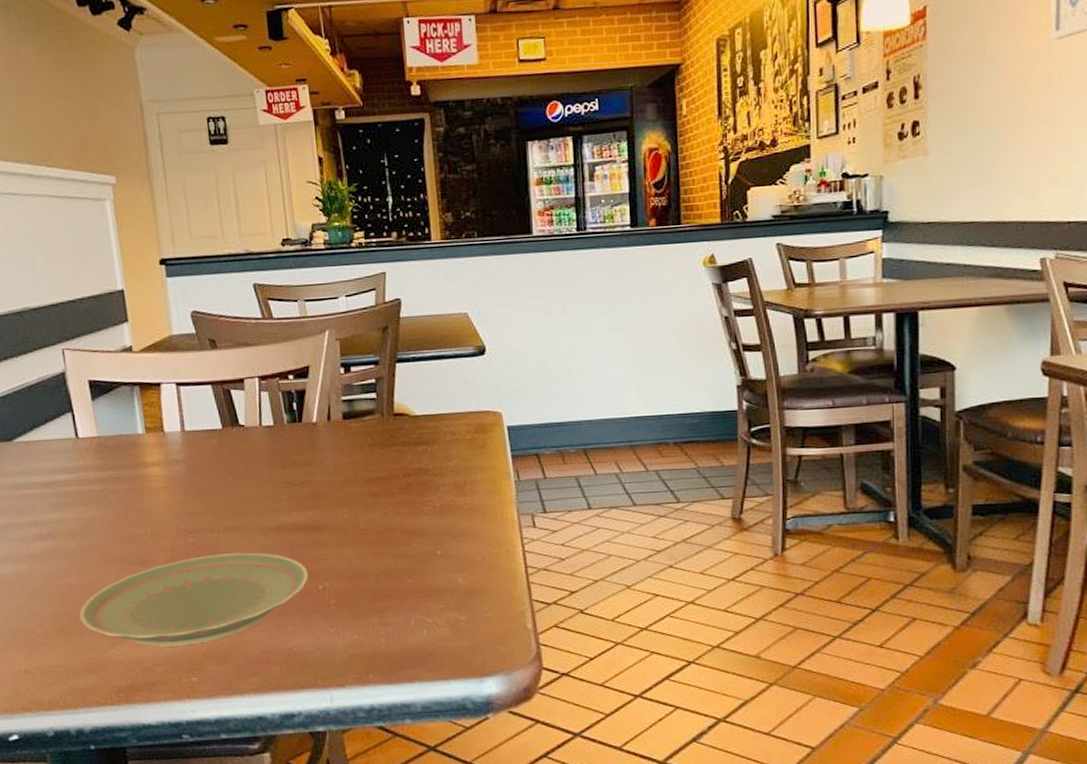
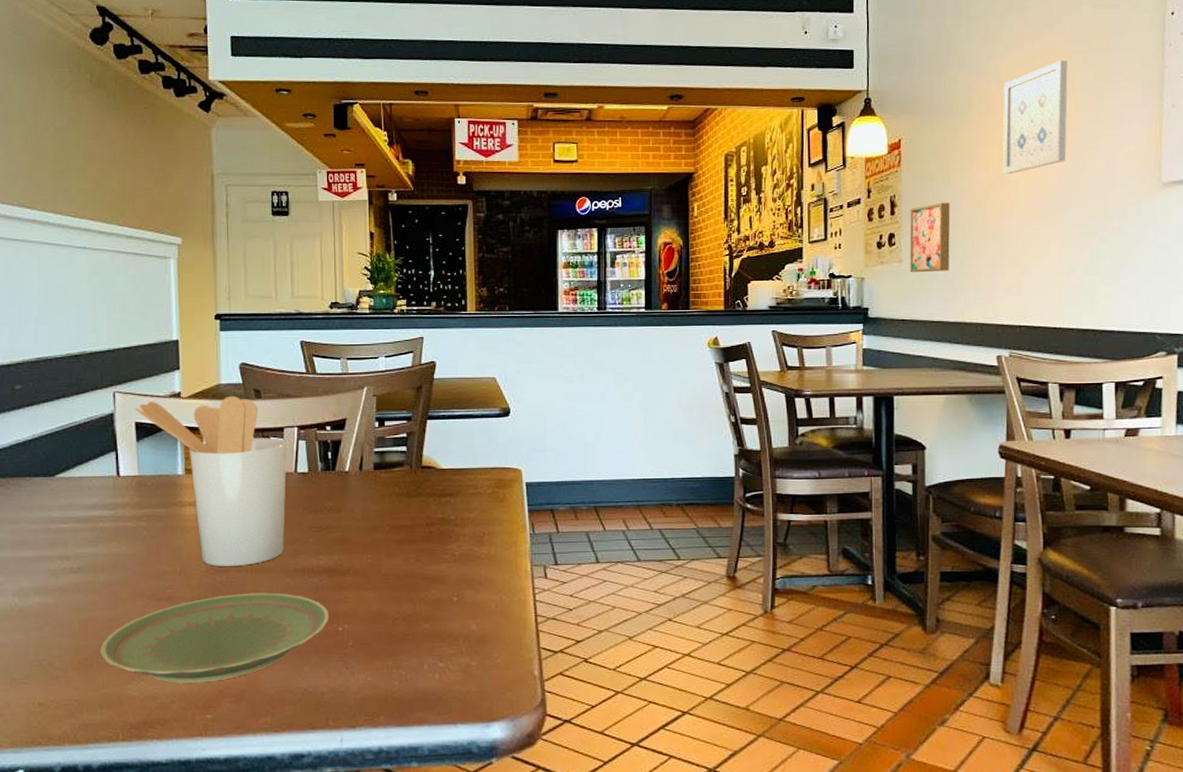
utensil holder: none [86,347,256,528] -> present [135,395,287,566]
wall art: none [937,79,986,167] -> present [909,202,950,273]

